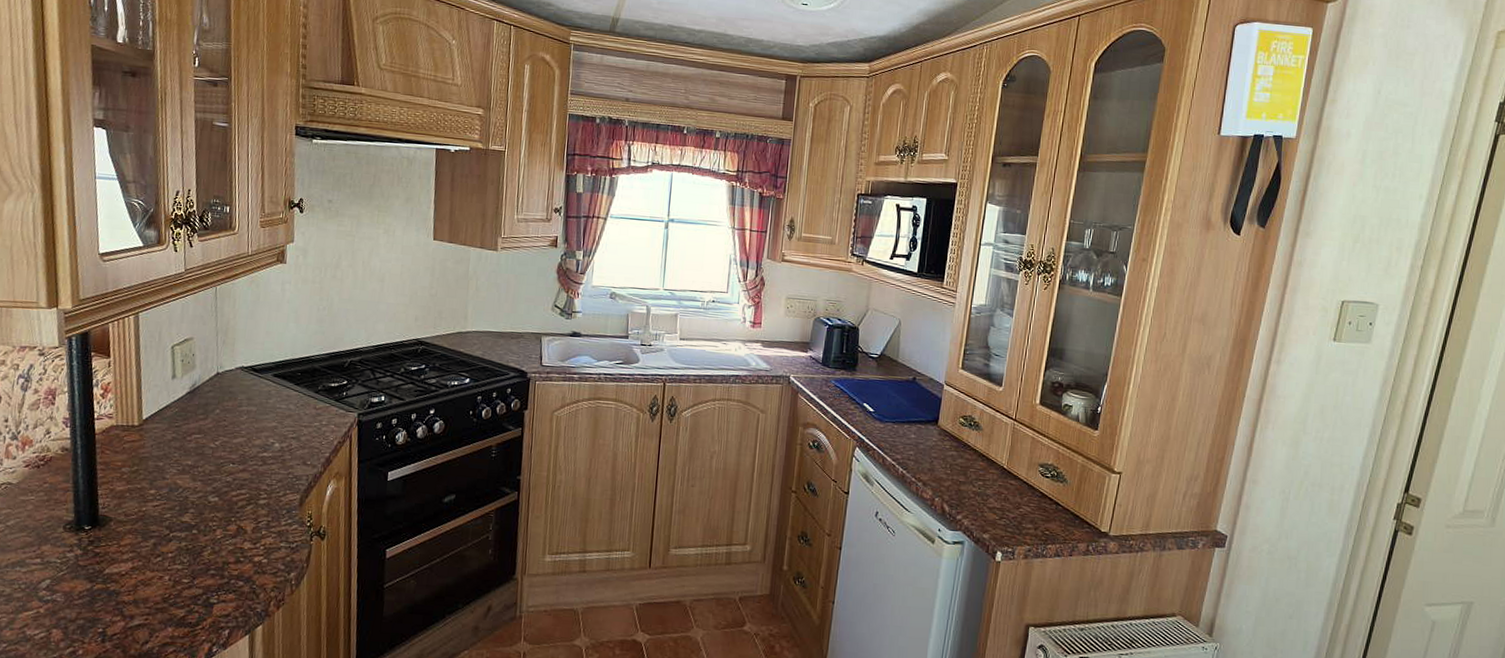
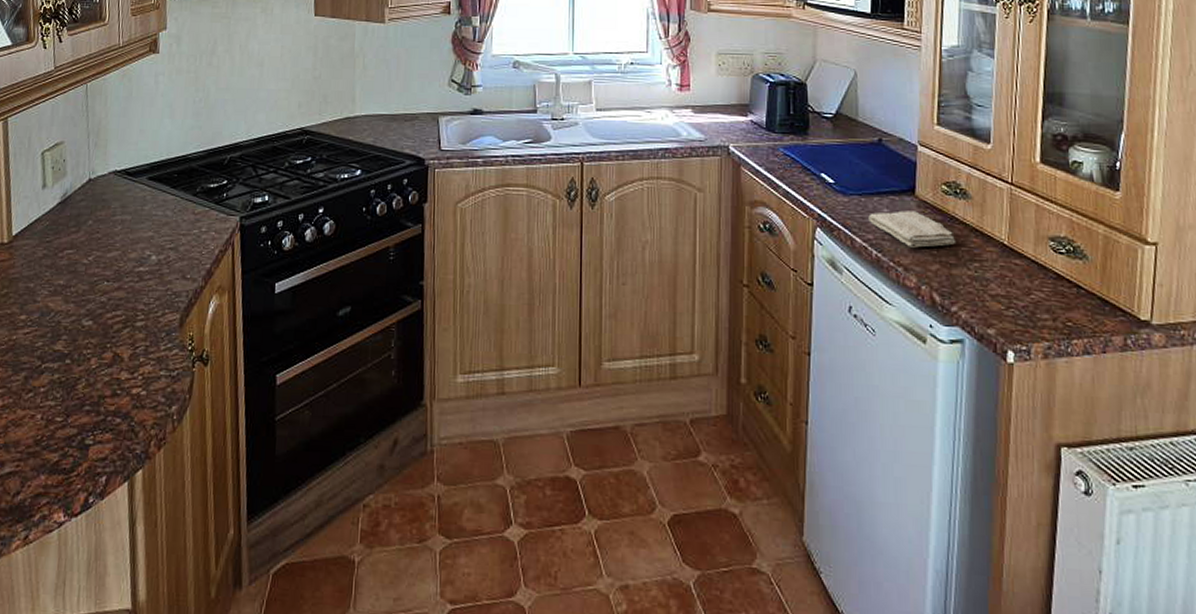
washcloth: none [898,437,967,468] -> present [868,210,956,248]

